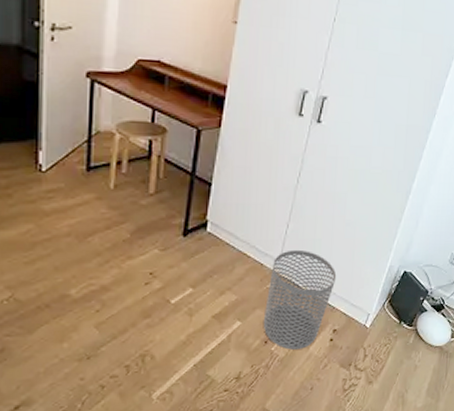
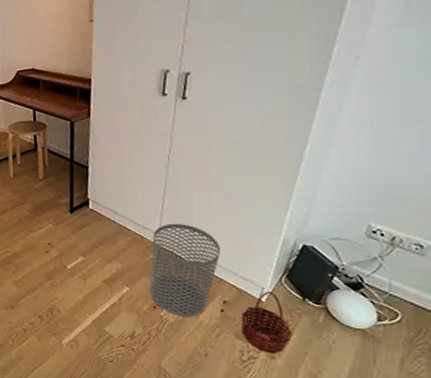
basket: none [347,317,388,379] -> present [241,292,292,354]

